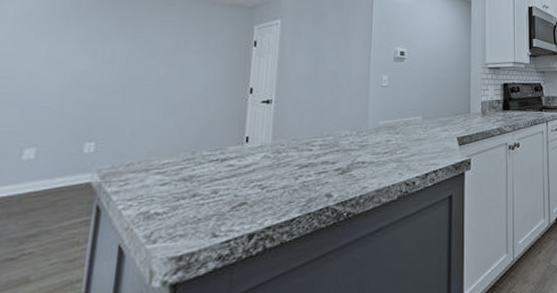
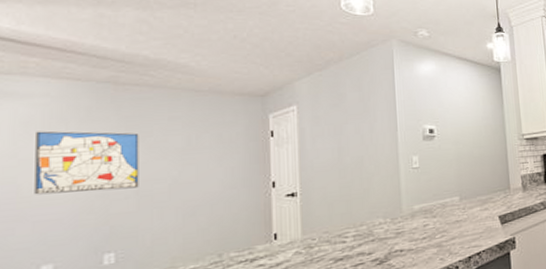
wall art: none [28,23,133,83] -> present [34,131,139,195]

